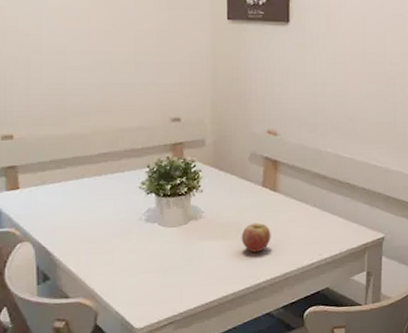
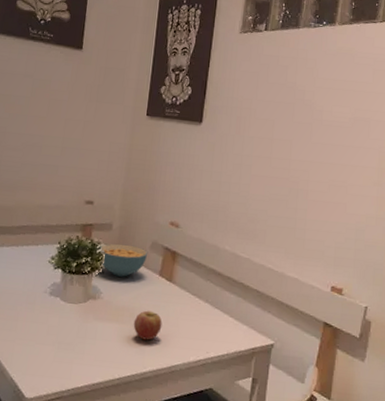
cereal bowl: none [194,159,248,193] -> present [100,244,149,277]

